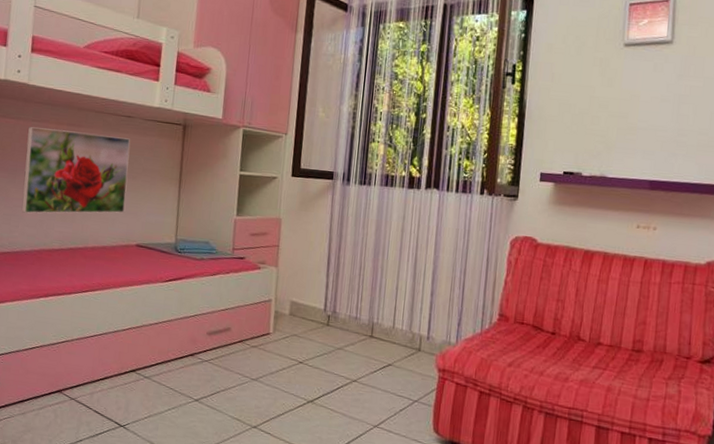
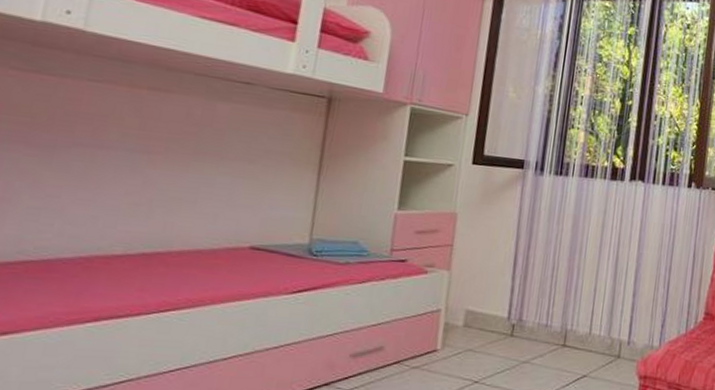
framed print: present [21,127,131,214] -> none [60,88,248,207]

